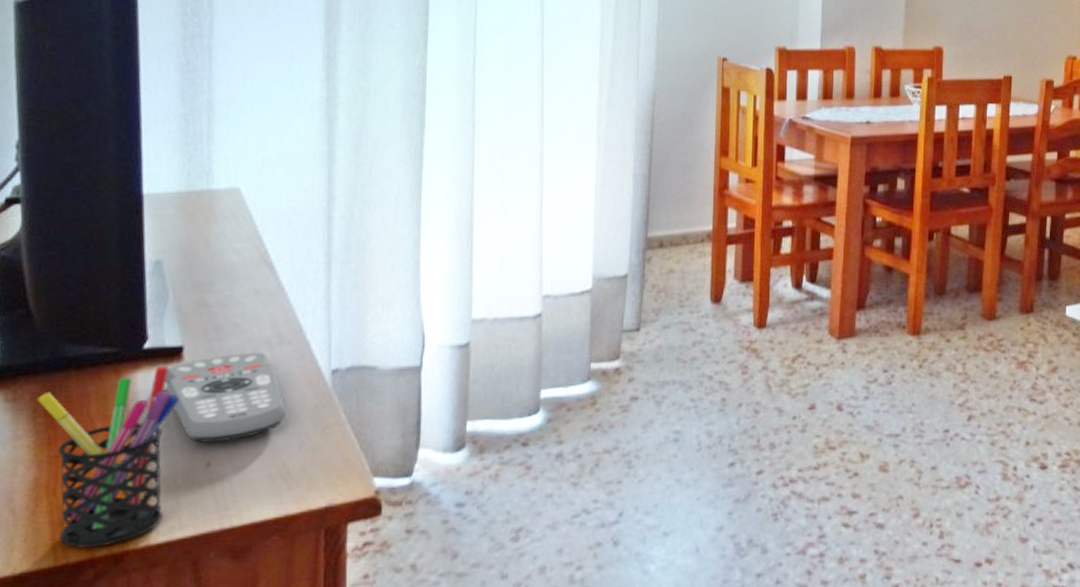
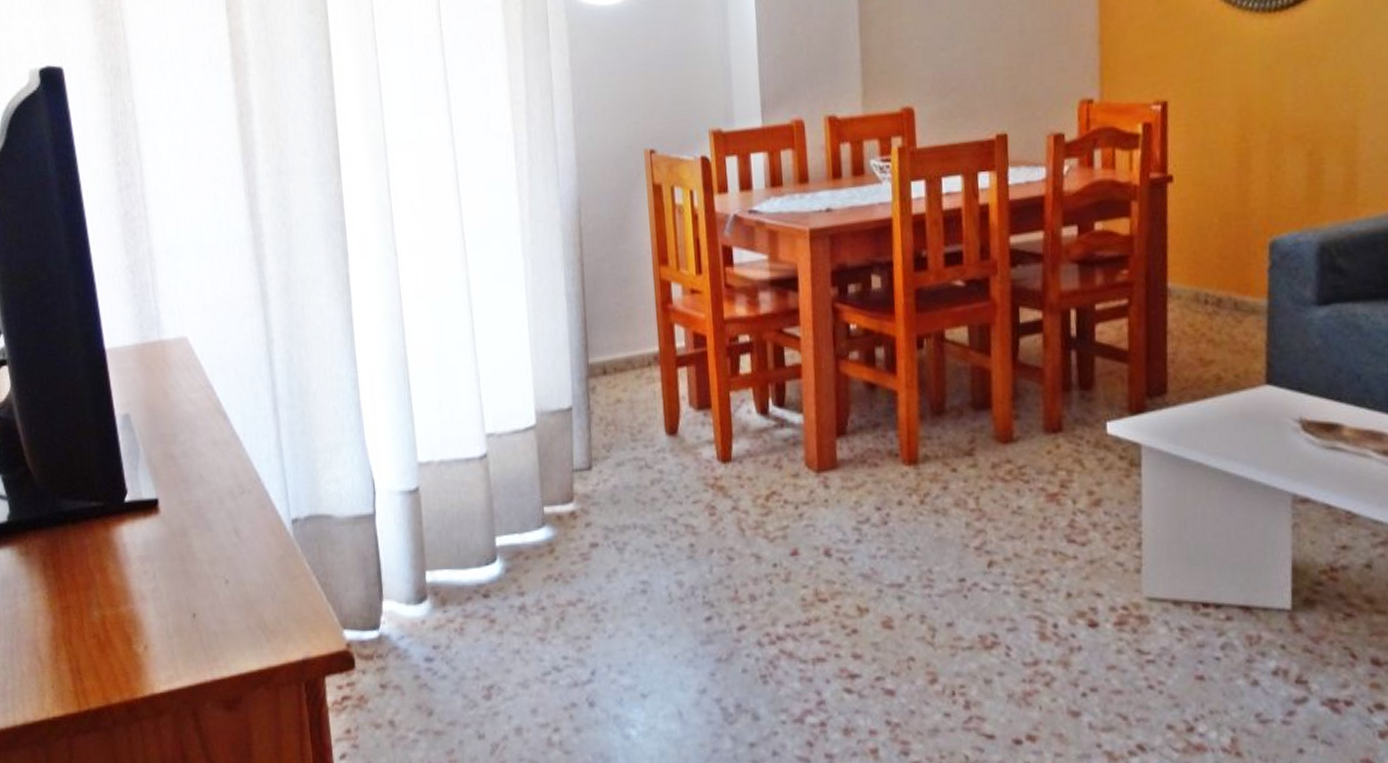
pen holder: present [37,365,179,548] -> none [45,518,163,695]
remote control: present [165,352,285,443] -> none [146,502,256,594]

